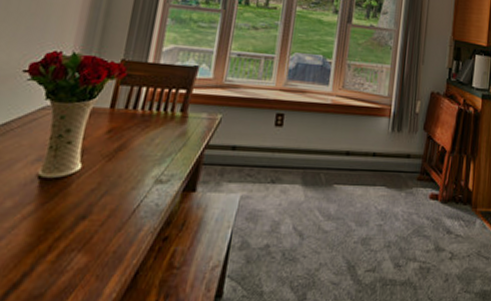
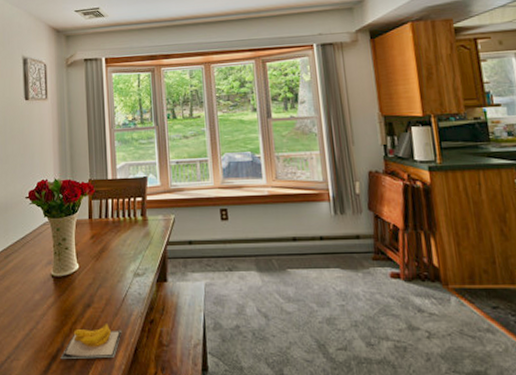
banana: none [25,238,123,286] -> present [60,321,122,359]

